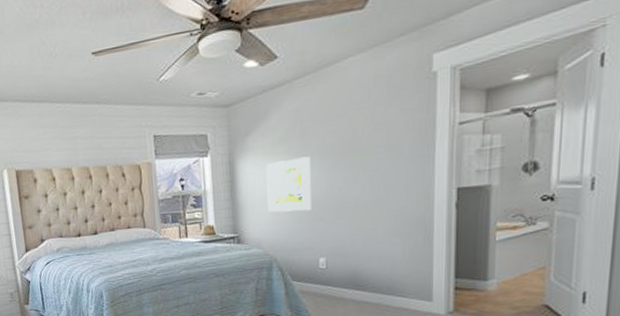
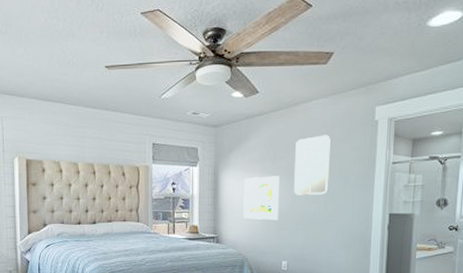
home mirror: none [328,98,374,178] -> present [293,135,331,195]

